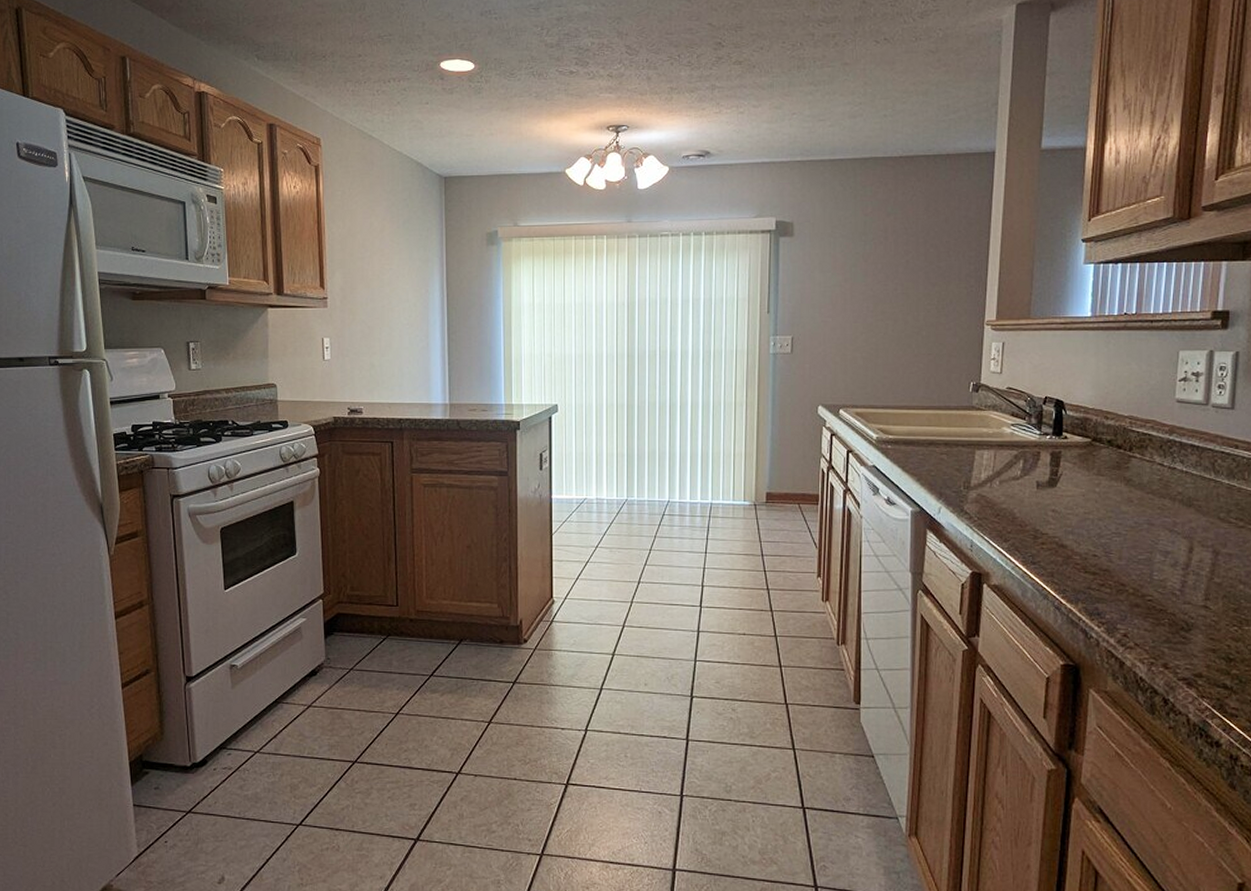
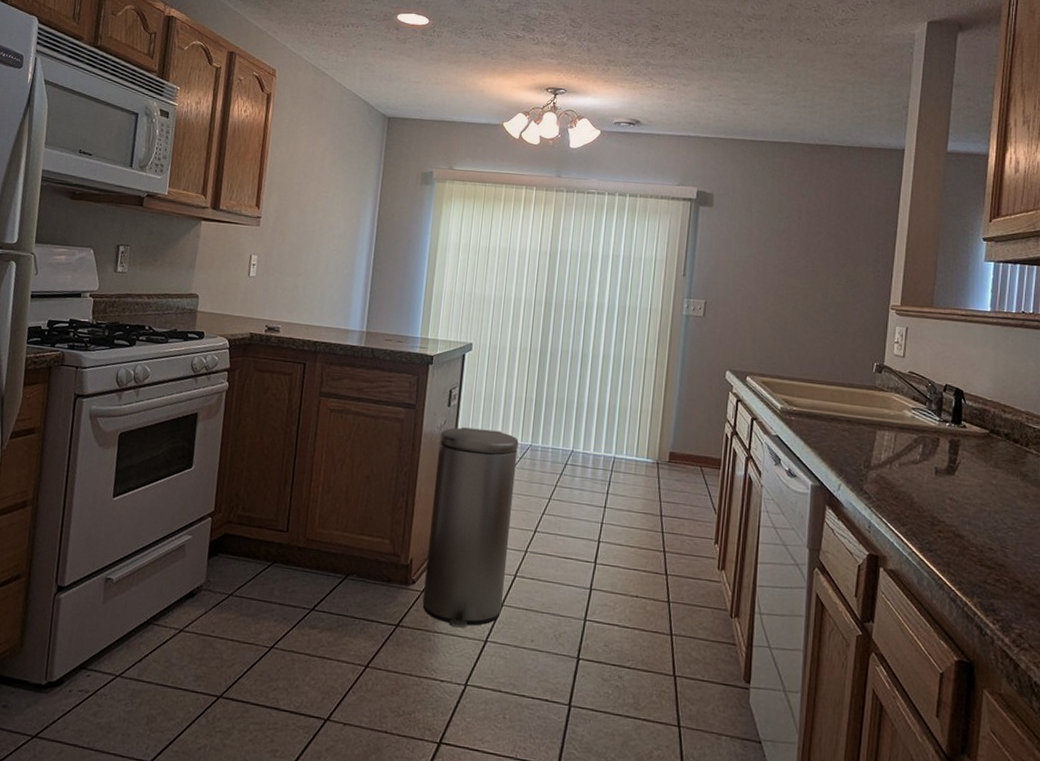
pedal bin: none [535,489,614,679] -> present [422,427,519,628]

